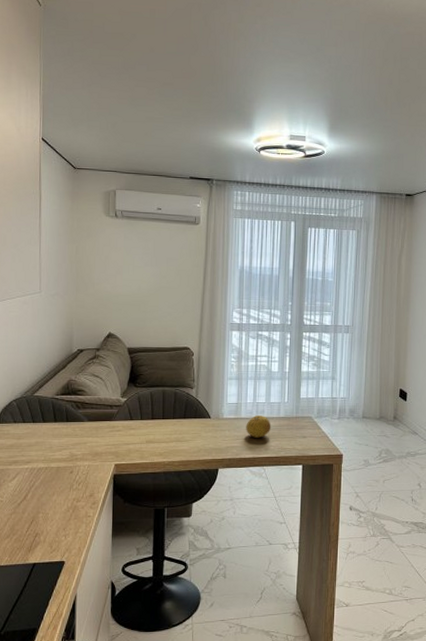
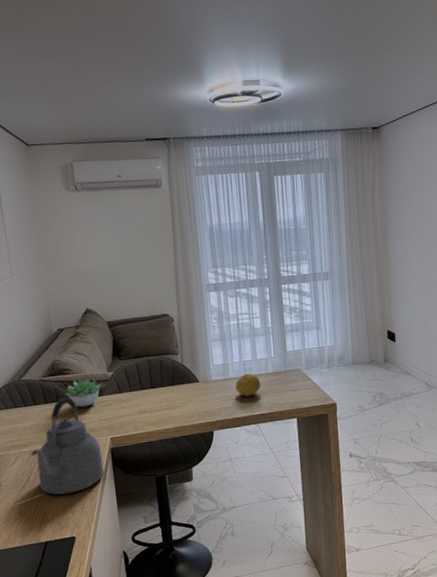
kettle: none [31,419,104,516] -> present [30,397,104,495]
succulent plant: none [76,402,113,430] -> present [65,378,101,408]

